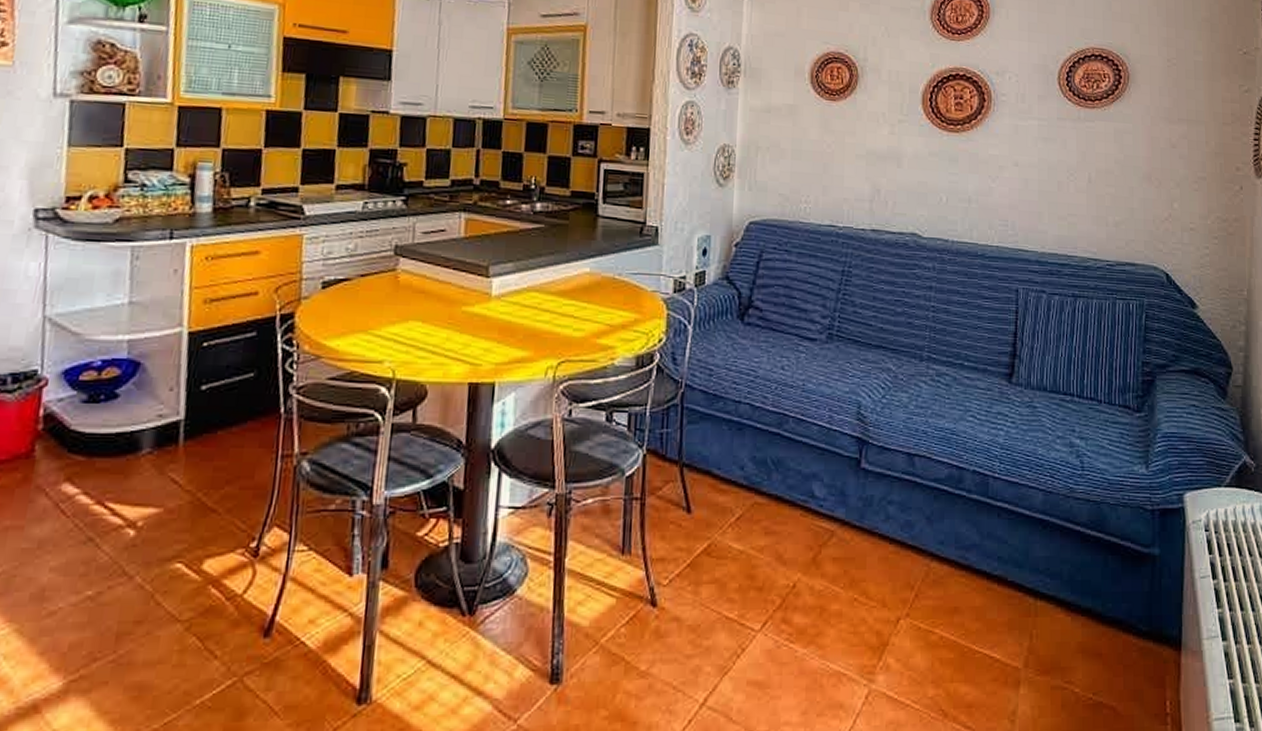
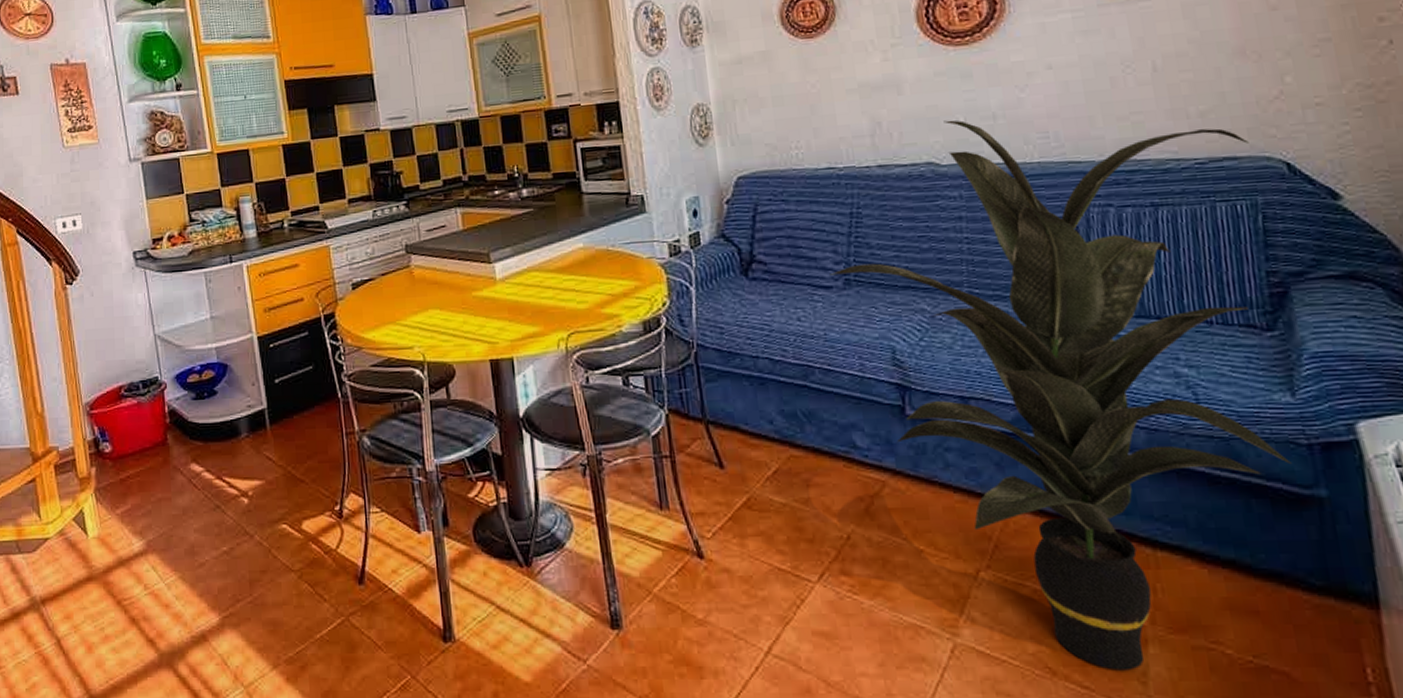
indoor plant: none [816,197,1144,711] -> present [830,120,1292,671]

